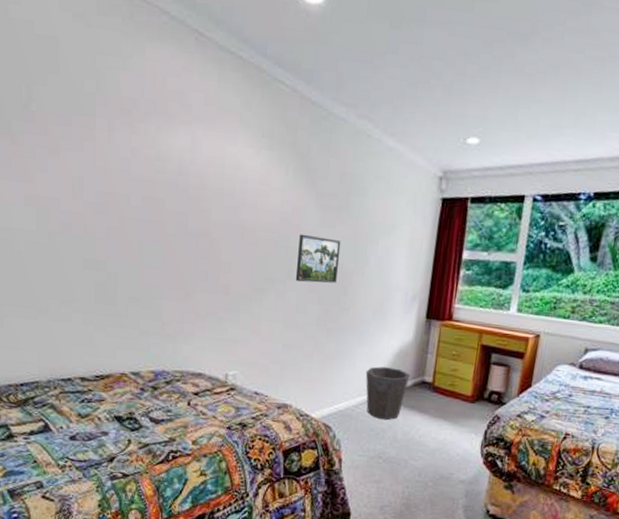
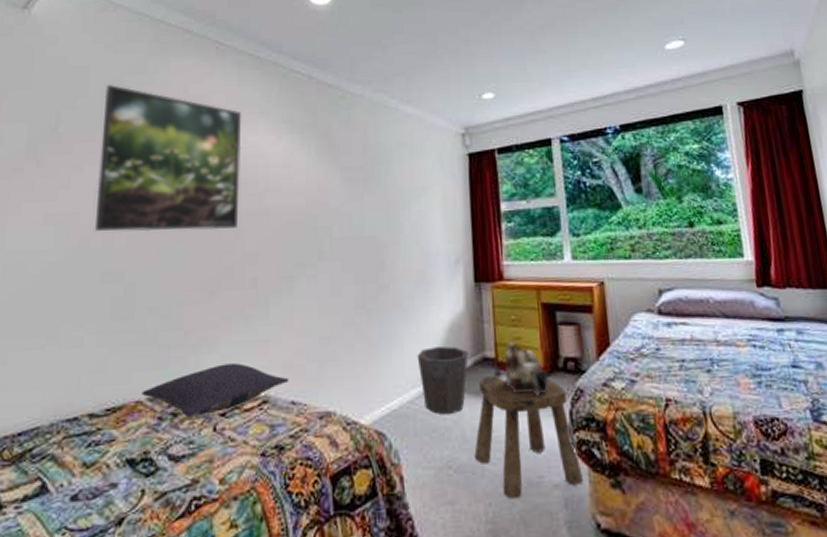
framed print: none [75,64,220,237] -> present [95,85,242,232]
pillow: none [126,354,254,392] -> present [142,363,289,417]
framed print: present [295,233,341,284] -> none [326,210,372,262]
stool: none [401,395,485,486] -> present [474,374,583,499]
ruined building: none [429,372,474,416] -> present [494,342,550,396]

